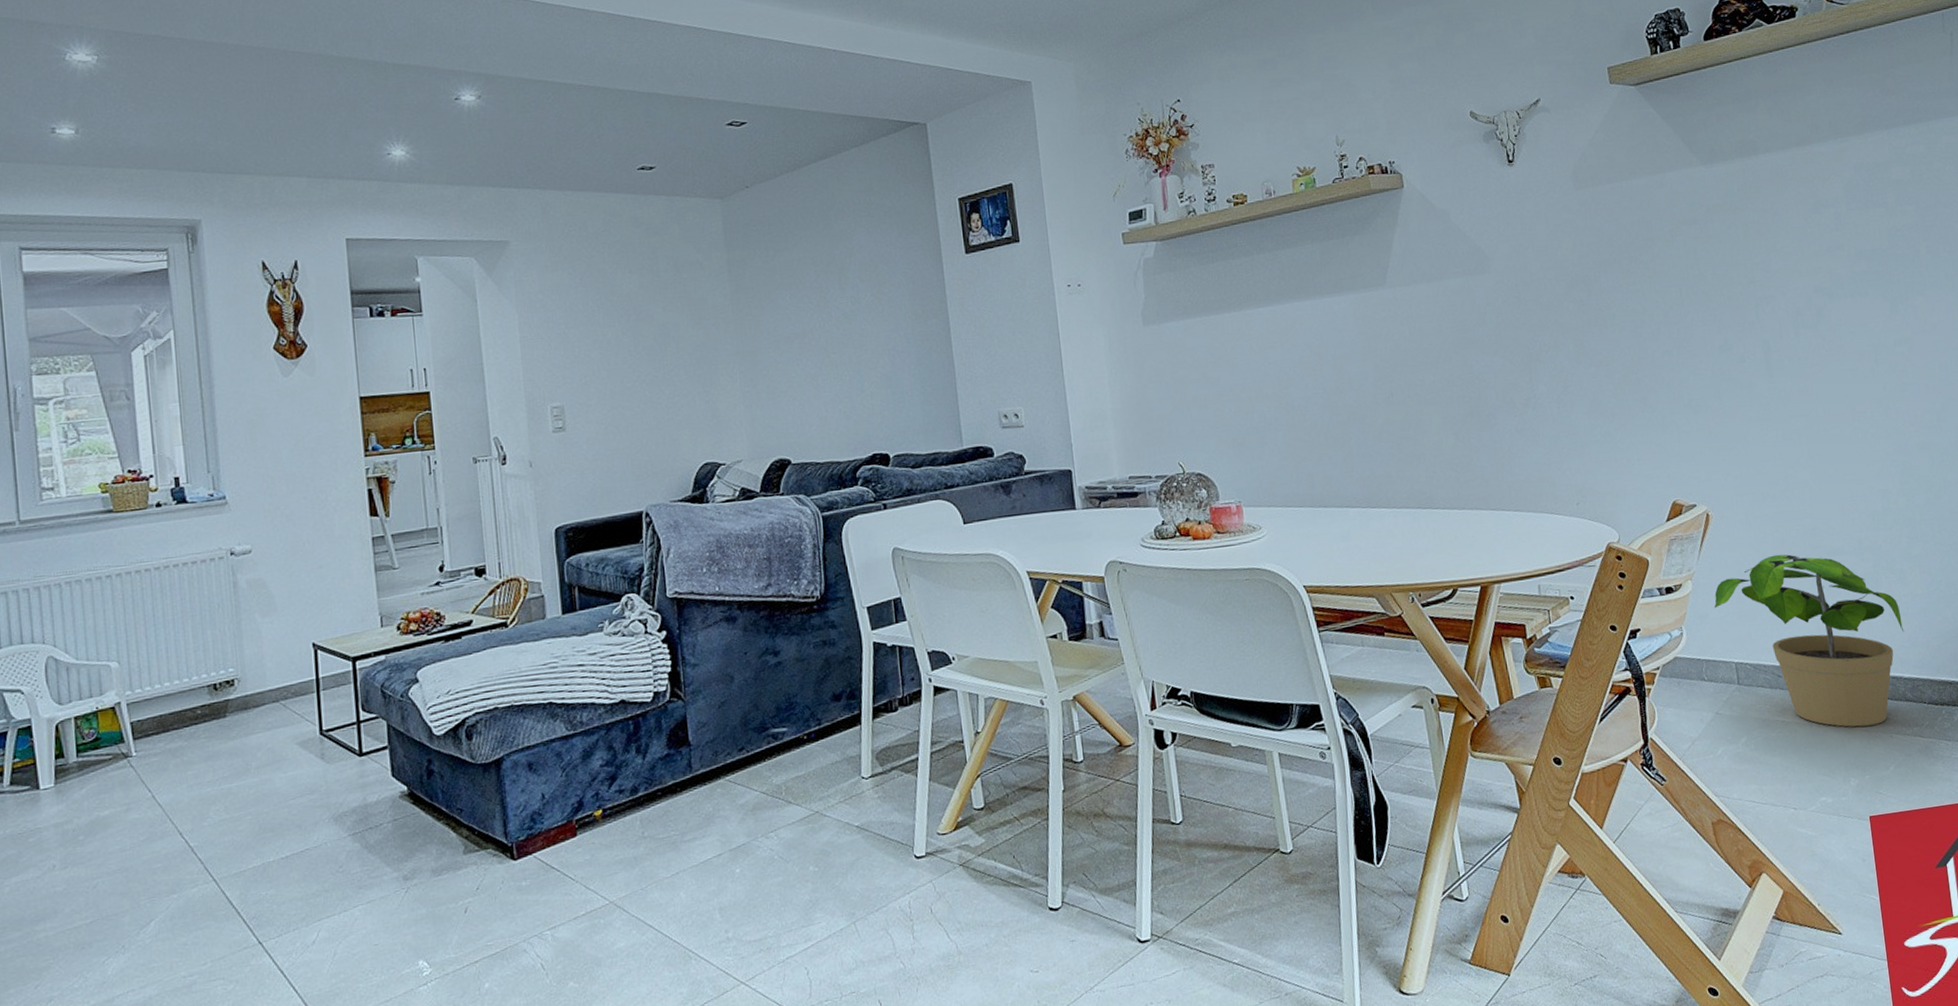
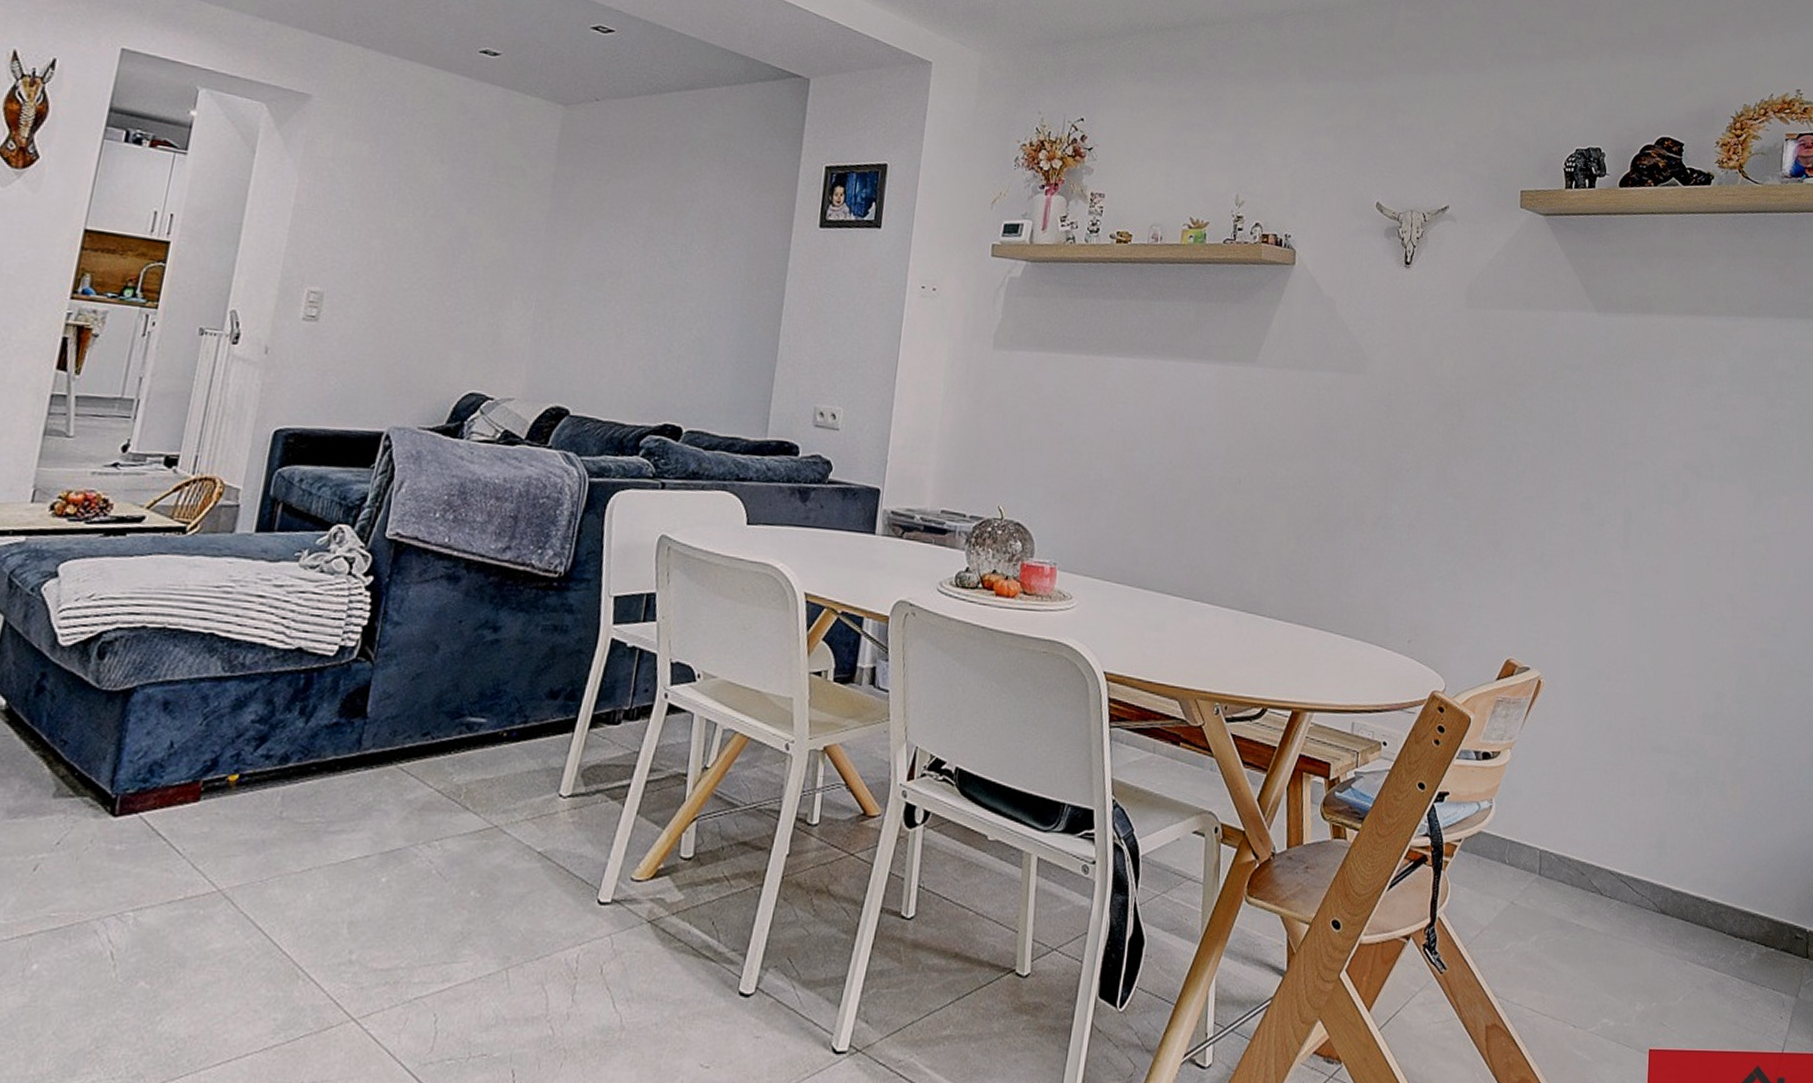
potted plant: present [1714,554,1905,727] -> none [1528,739,1716,947]

